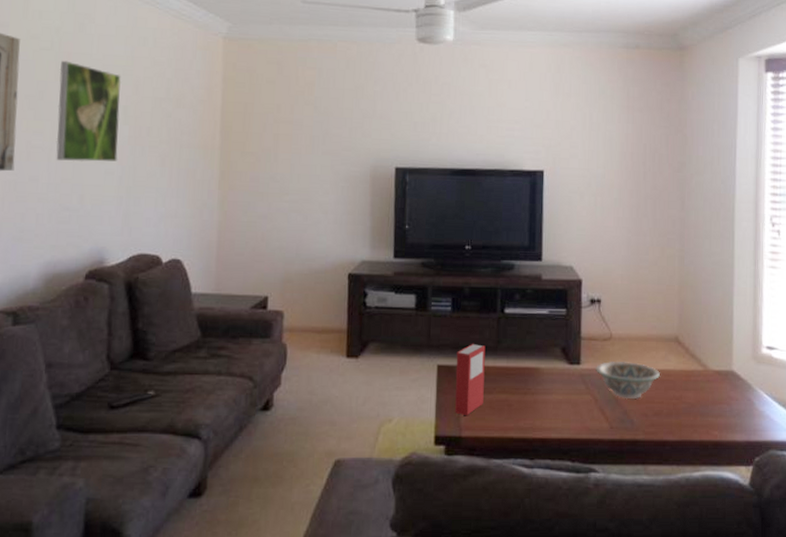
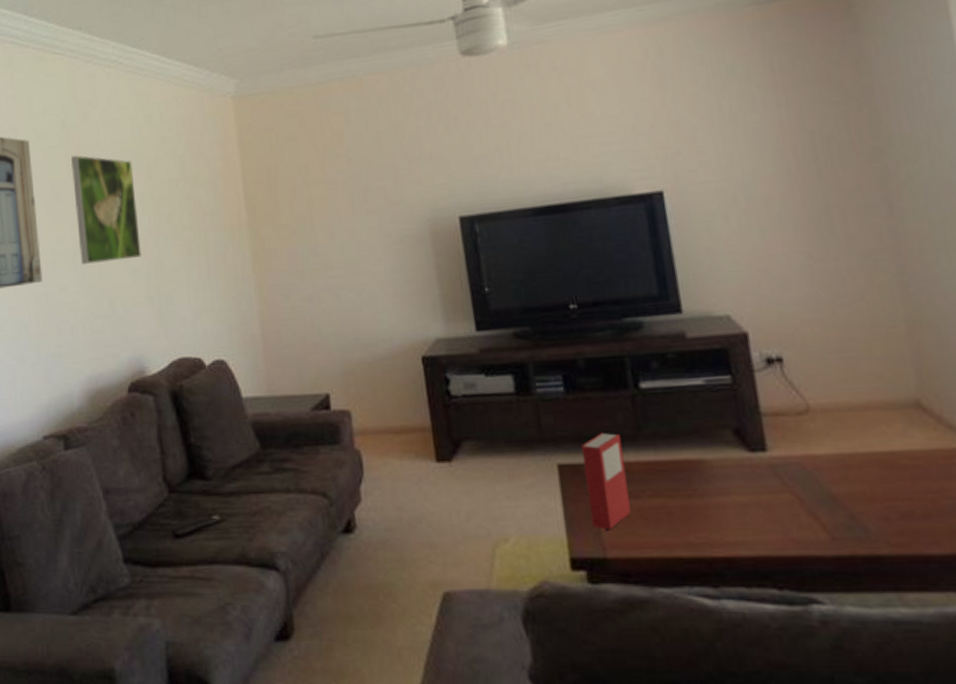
decorative bowl: present [594,360,660,400] -> none [790,441,900,497]

